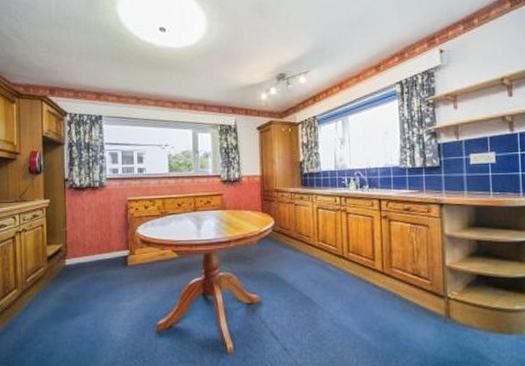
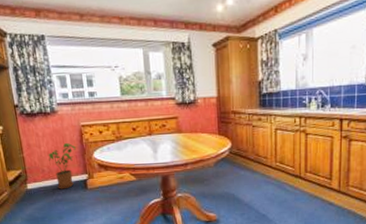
house plant: none [91,218,121,266] -> present [48,143,77,189]

